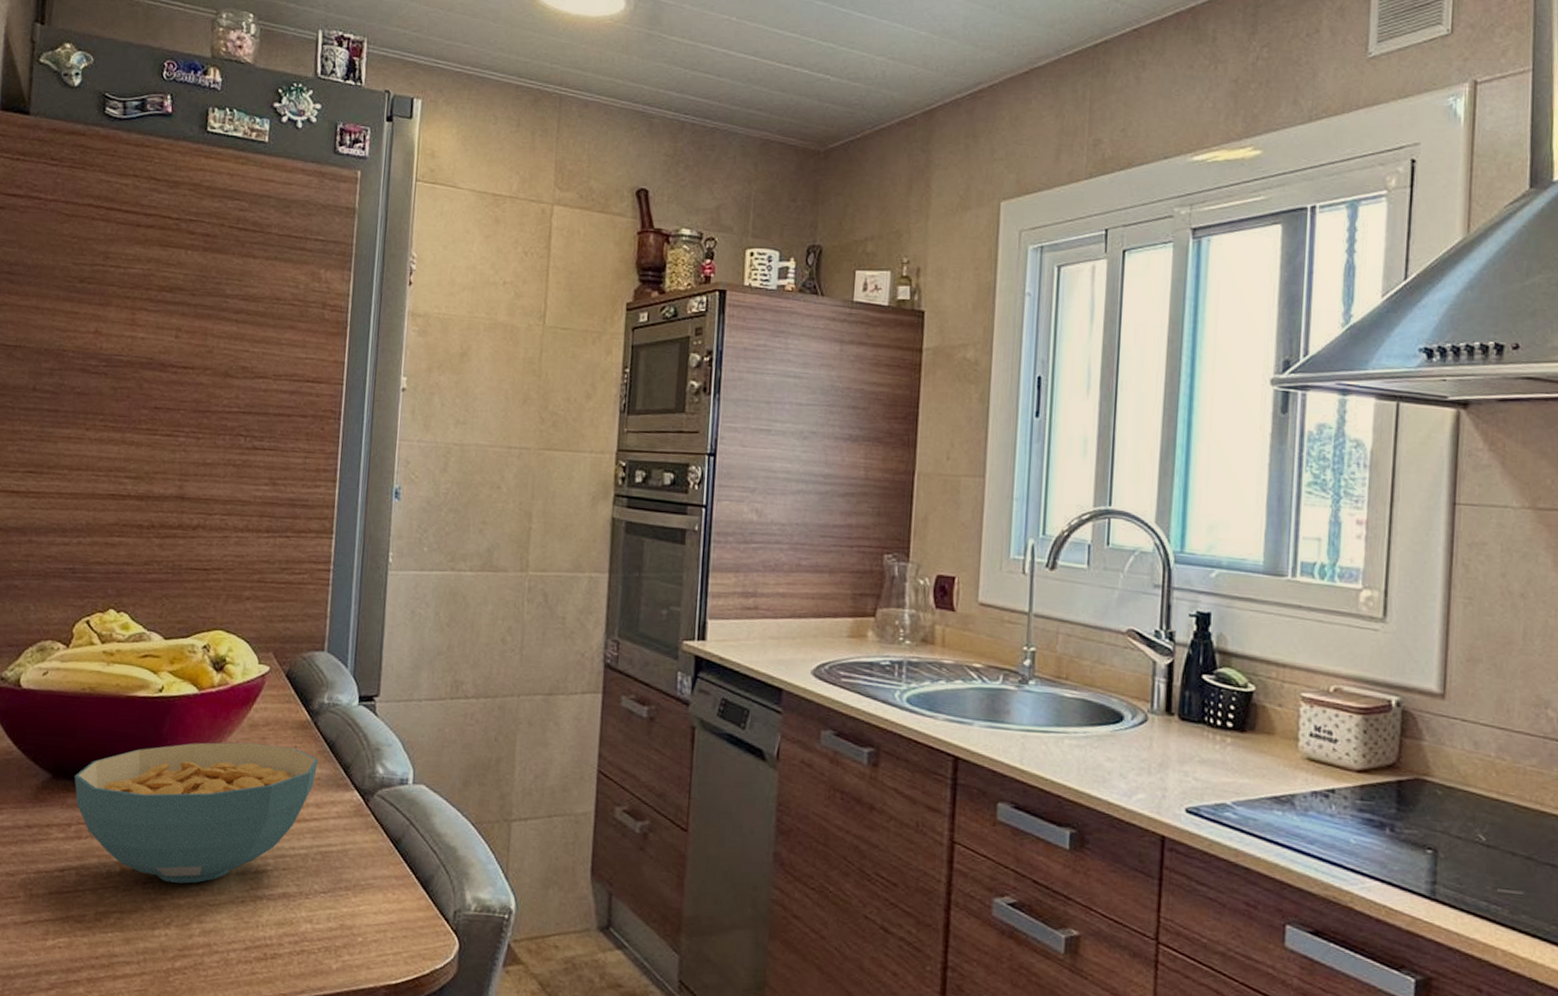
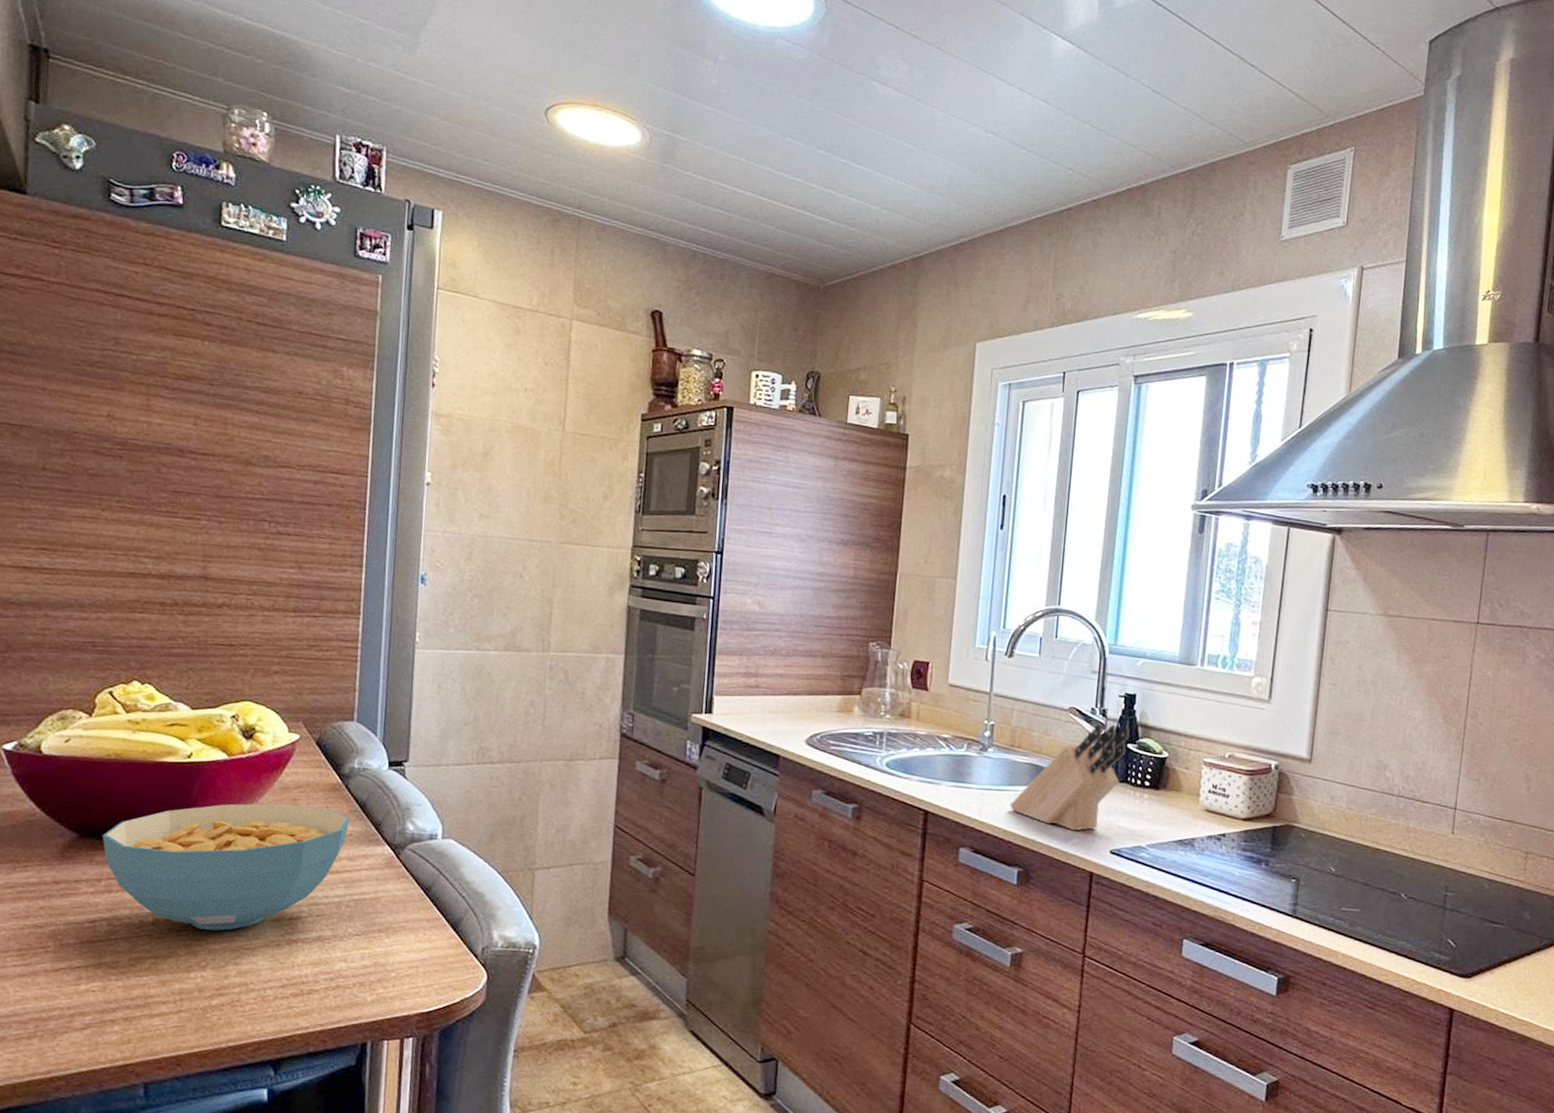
knife block: none [1057,649,1205,784] -> present [1009,723,1130,831]

